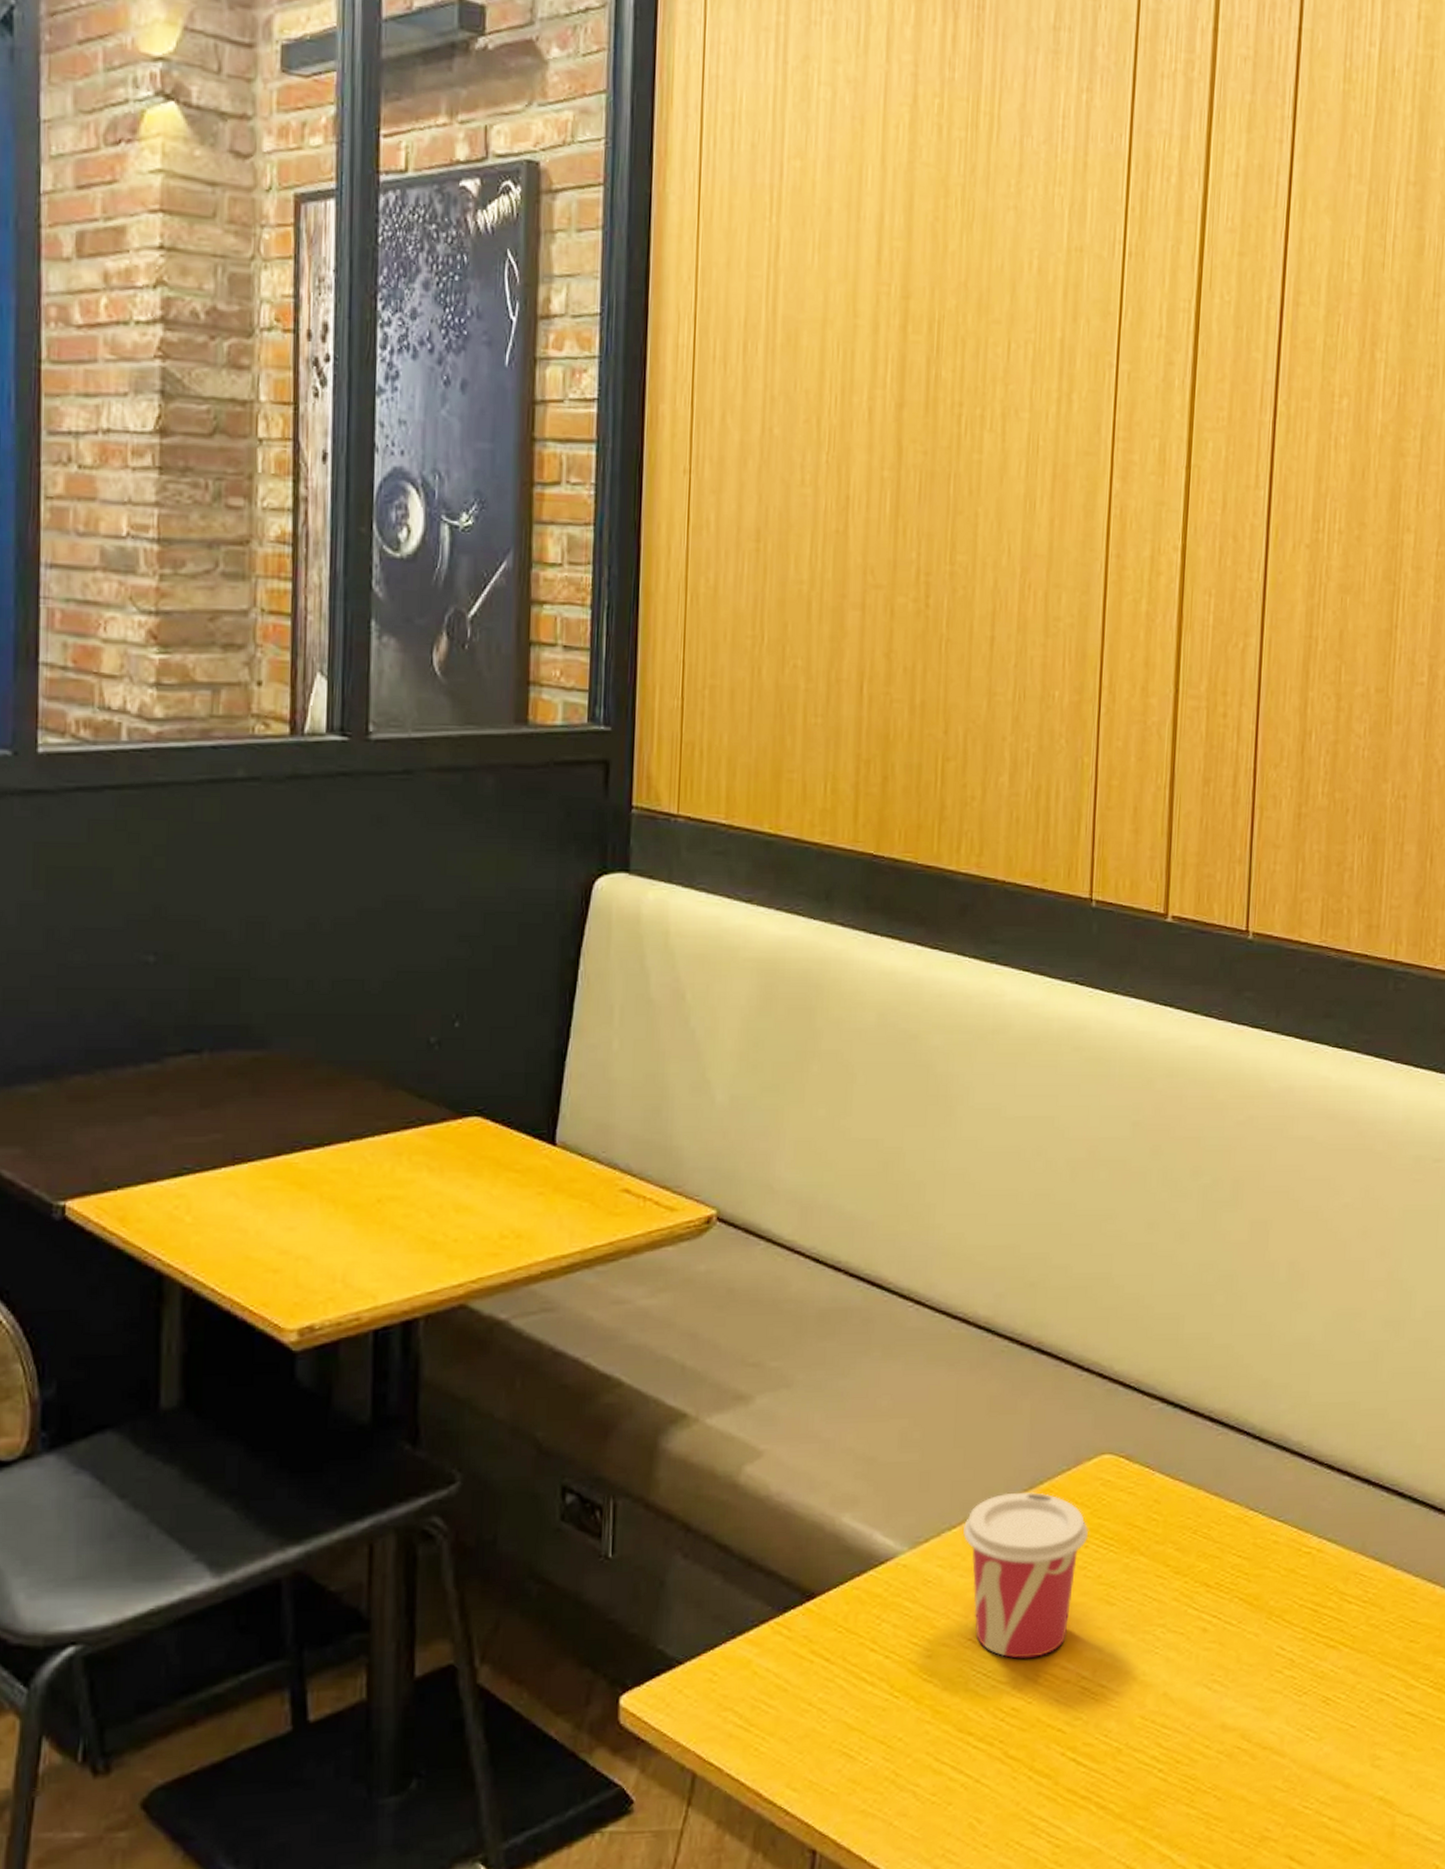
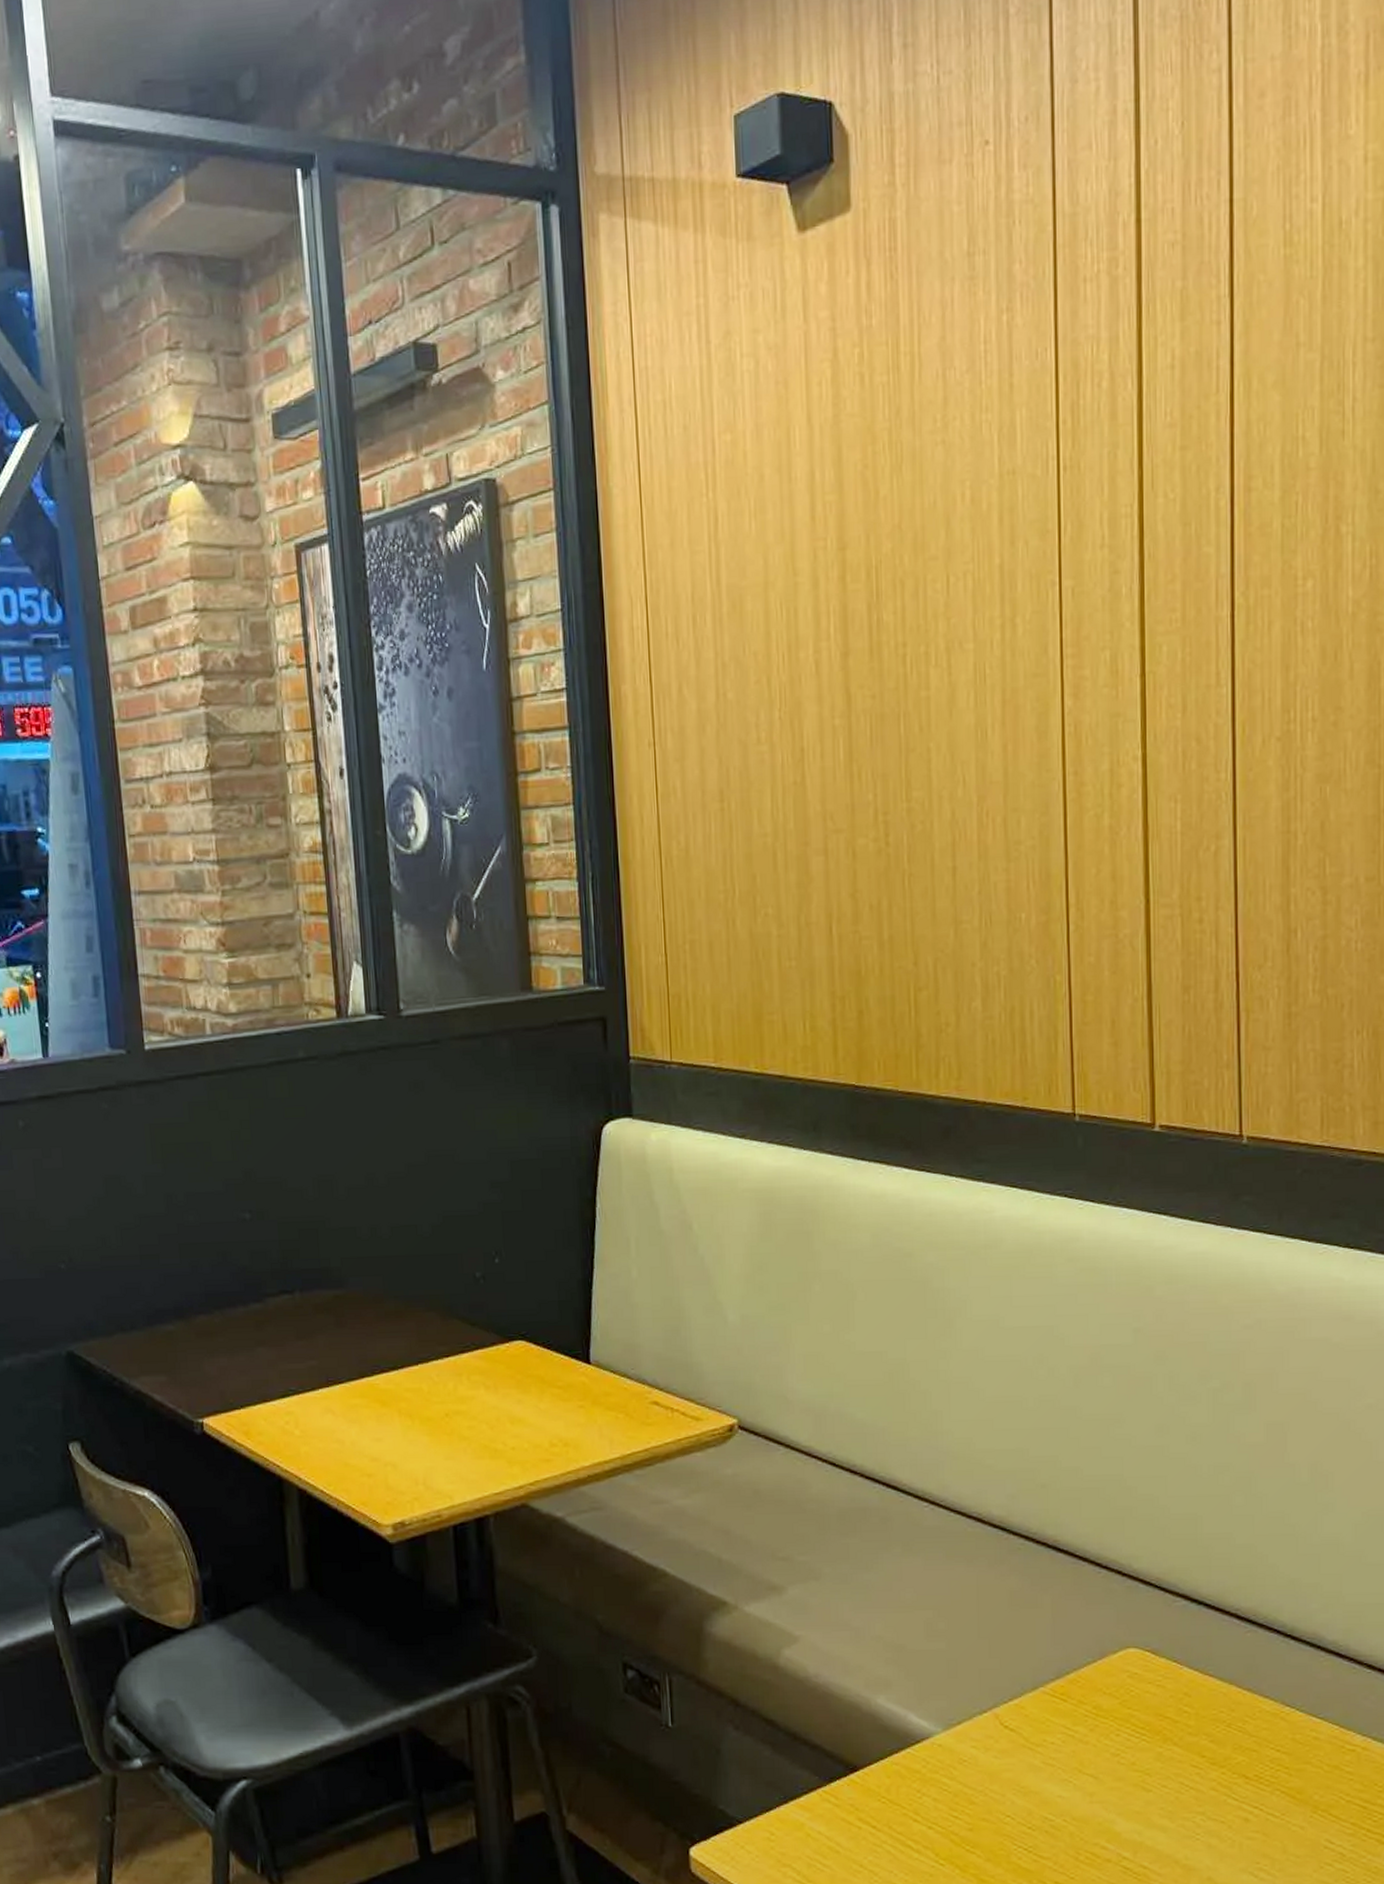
cup: present [963,1491,1089,1658] -> none [994,1681,1120,1836]

